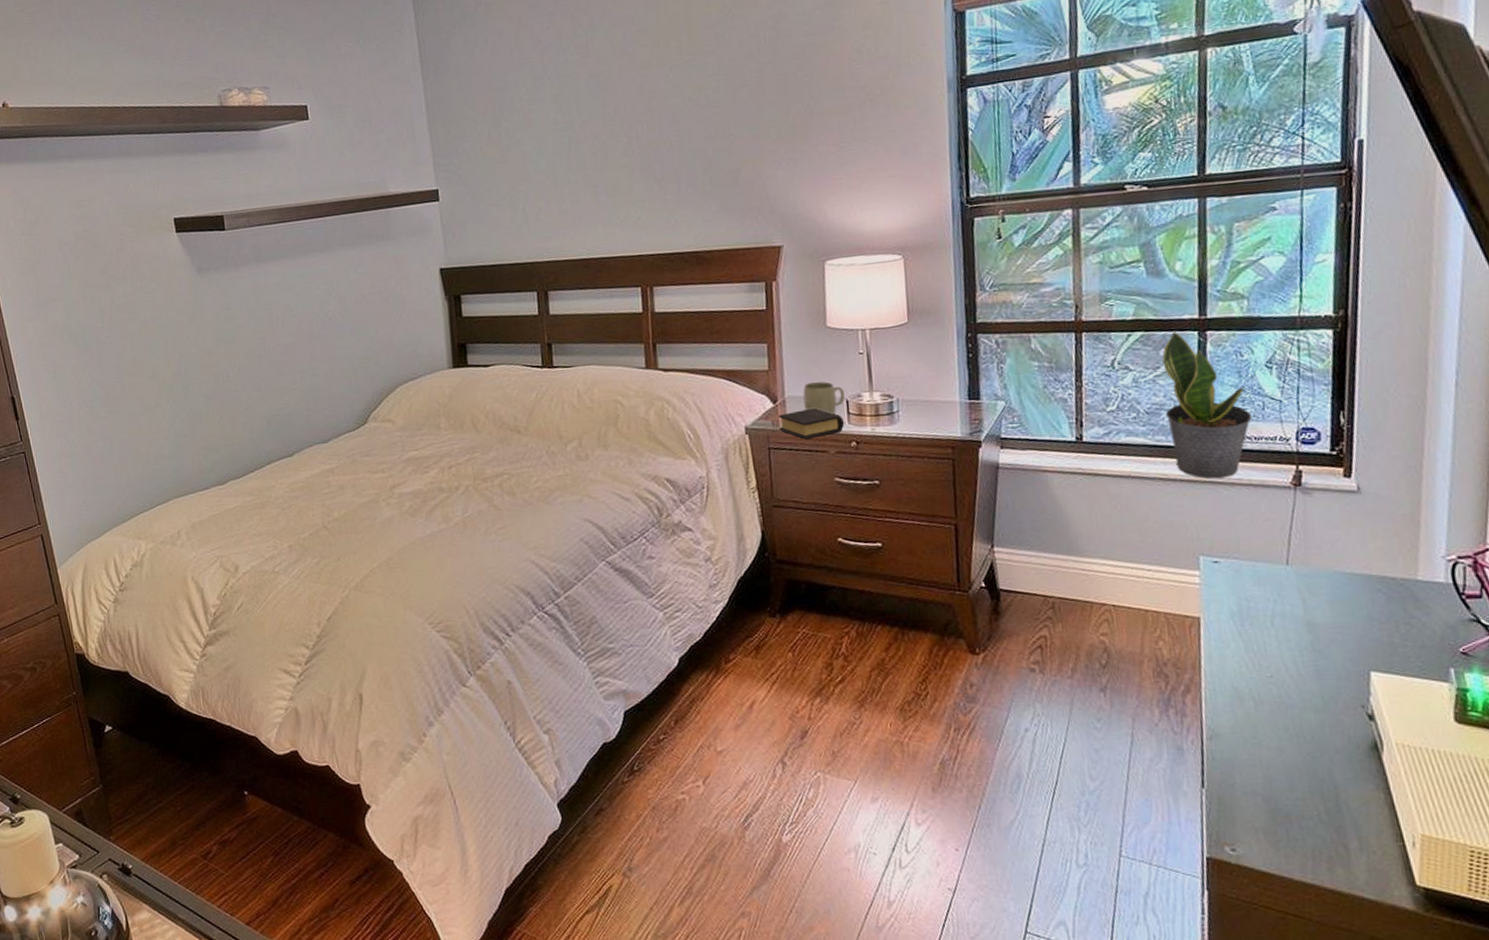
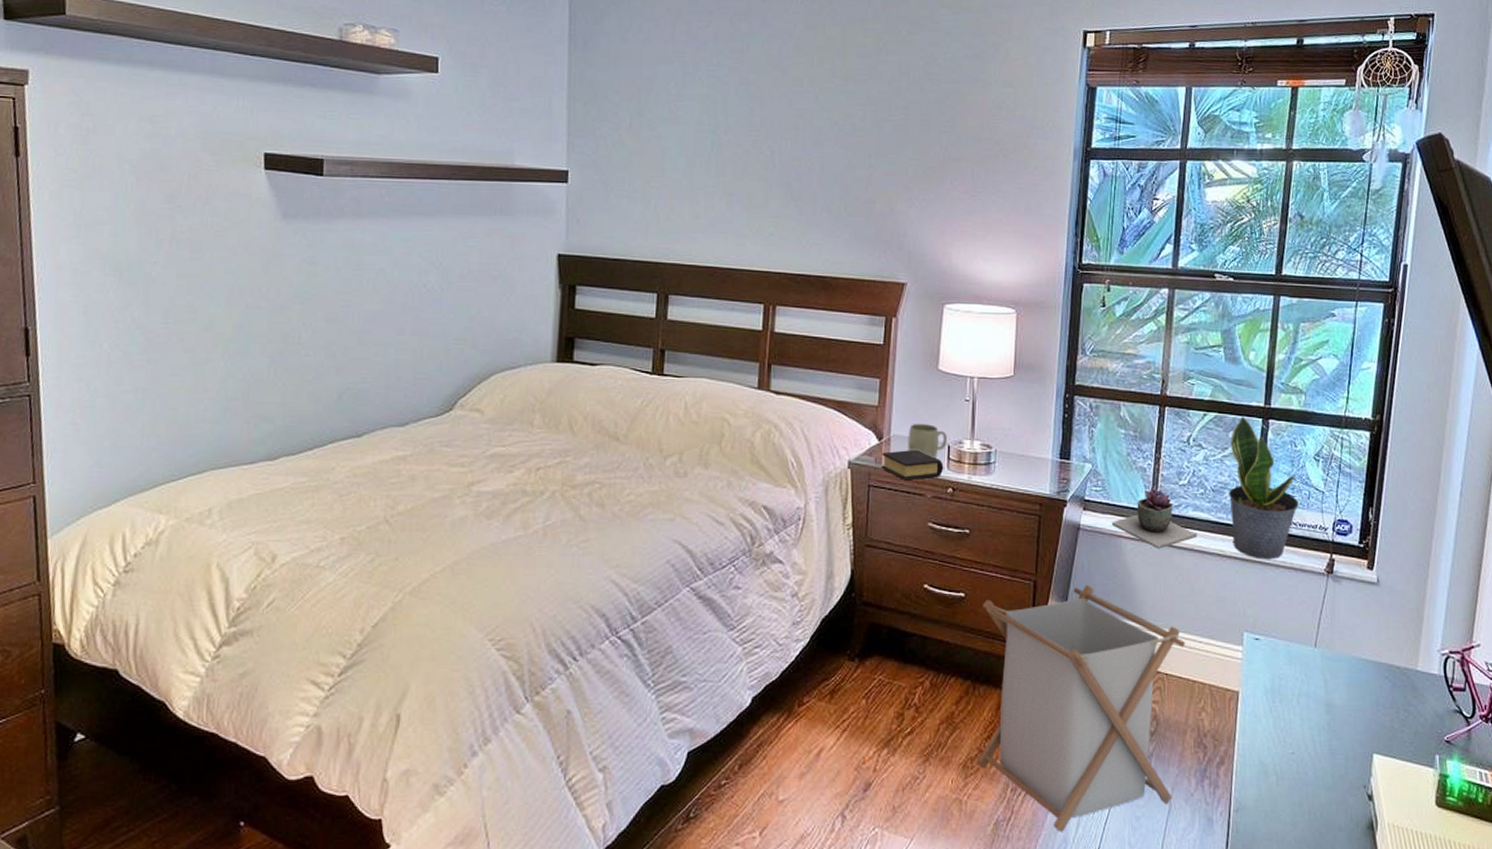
laundry basket: none [902,523,1133,768] -> present [977,585,1185,832]
succulent plant: none [1034,418,1134,480] -> present [1112,488,1197,549]

